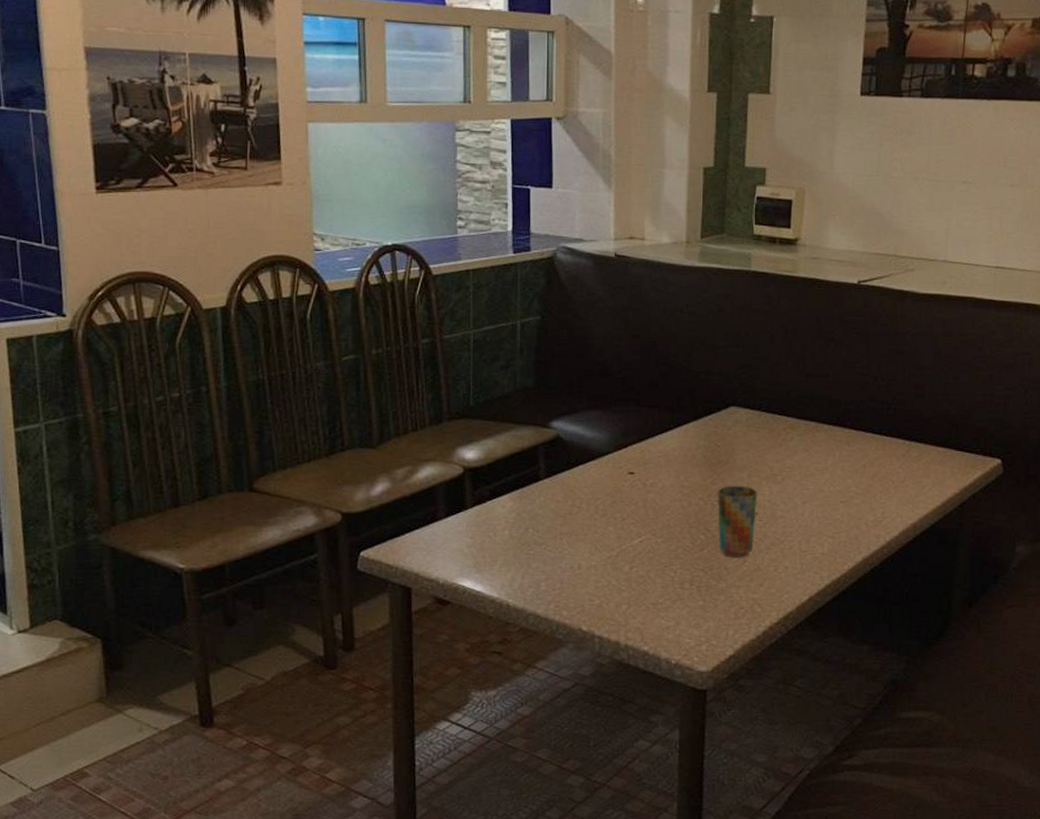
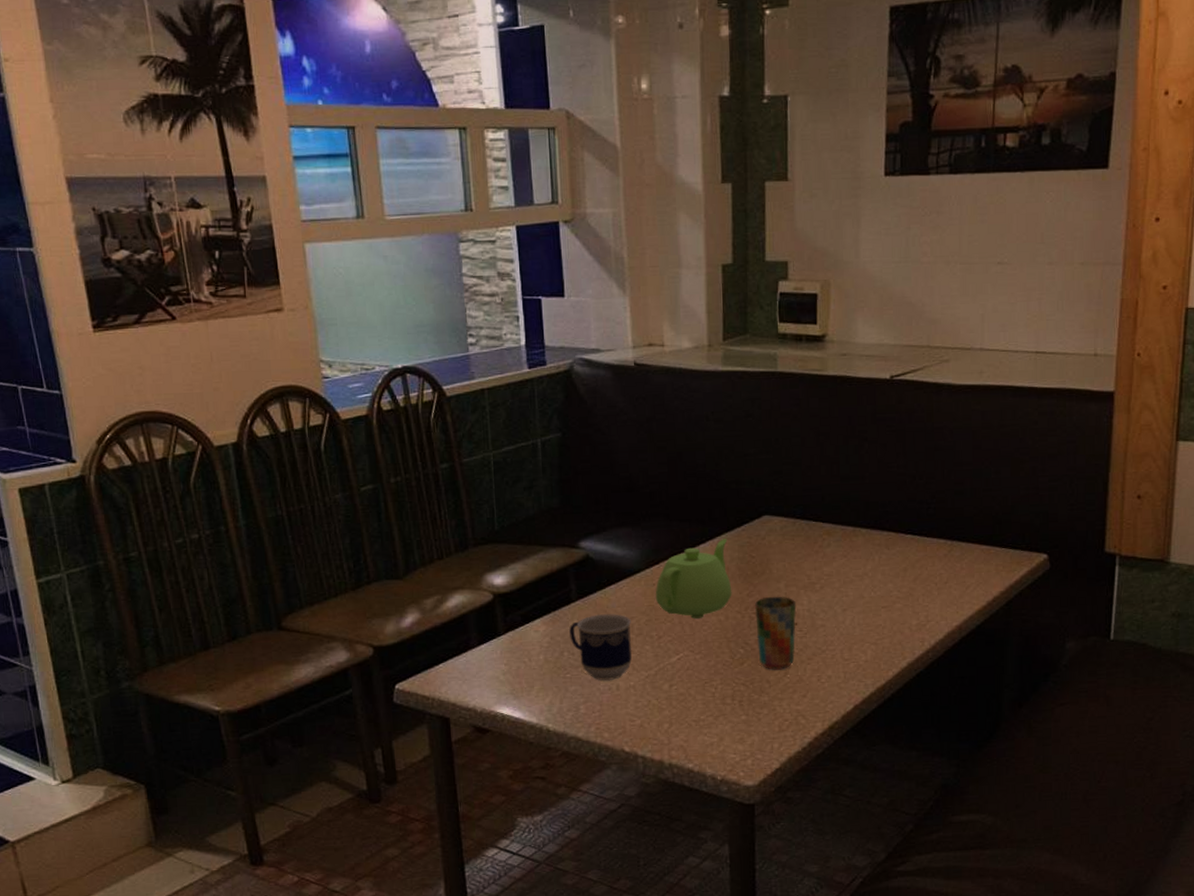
cup: none [535,494,596,560] -> present [569,614,632,681]
teapot: none [621,427,696,503] -> present [655,539,732,619]

